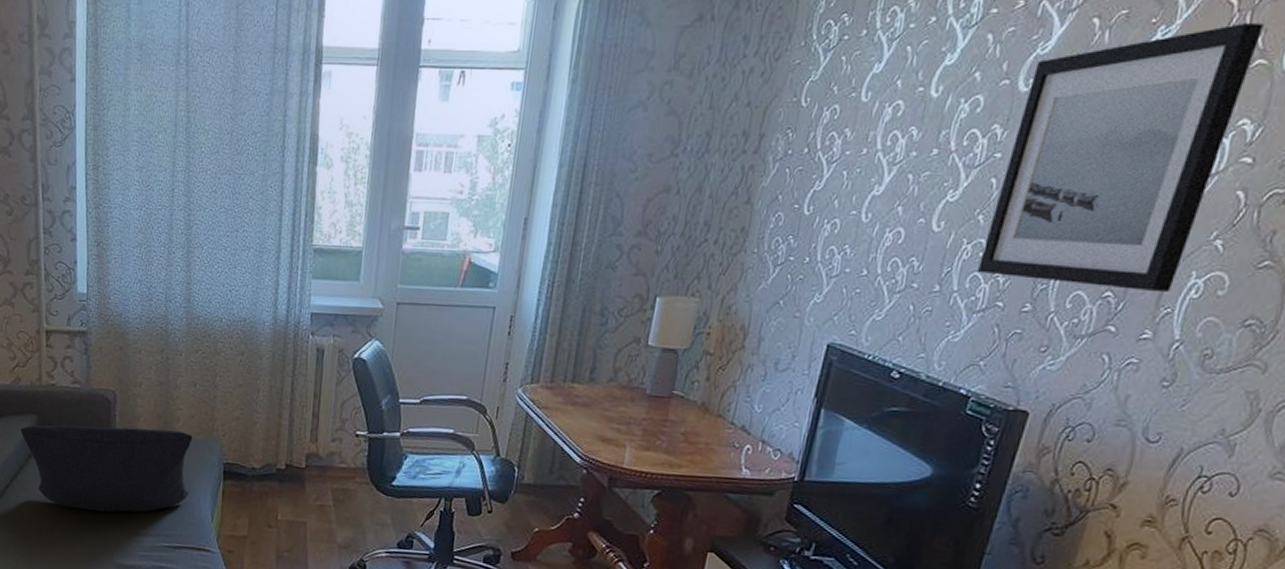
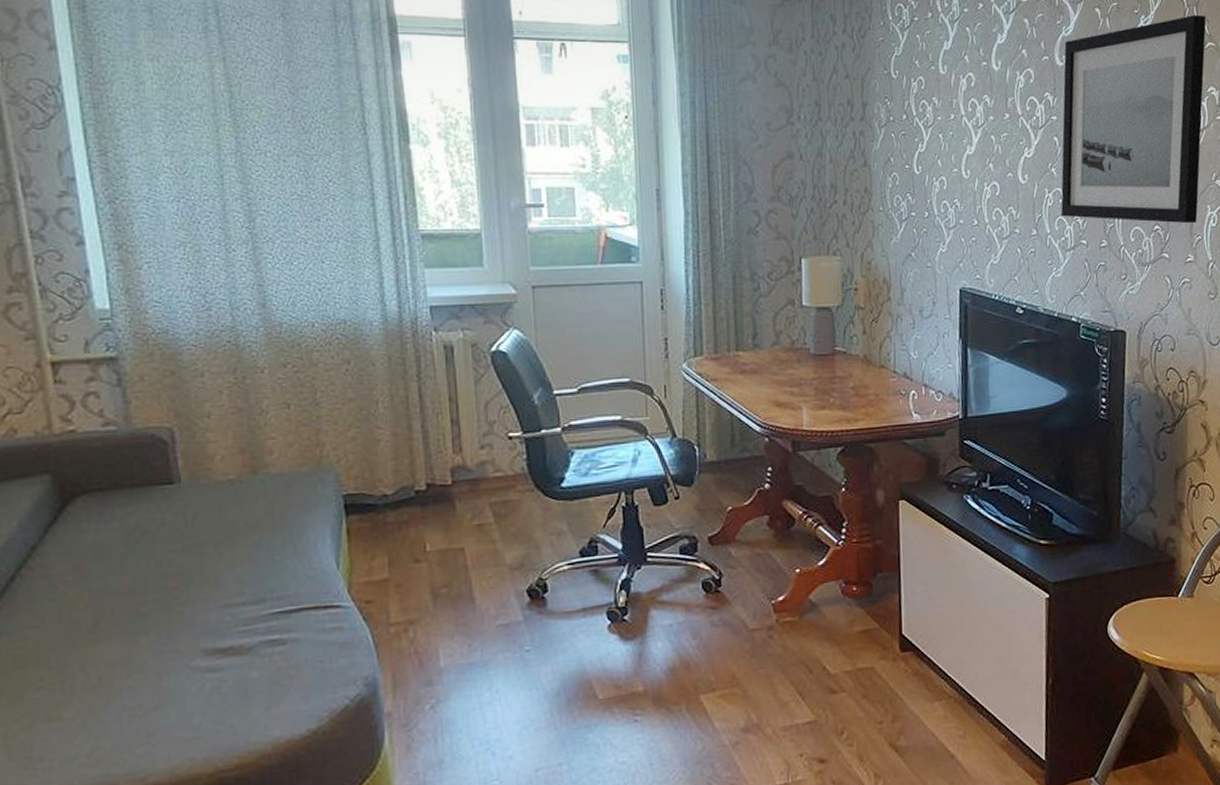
cushion: present [20,424,193,513] -> none [25,465,299,589]

